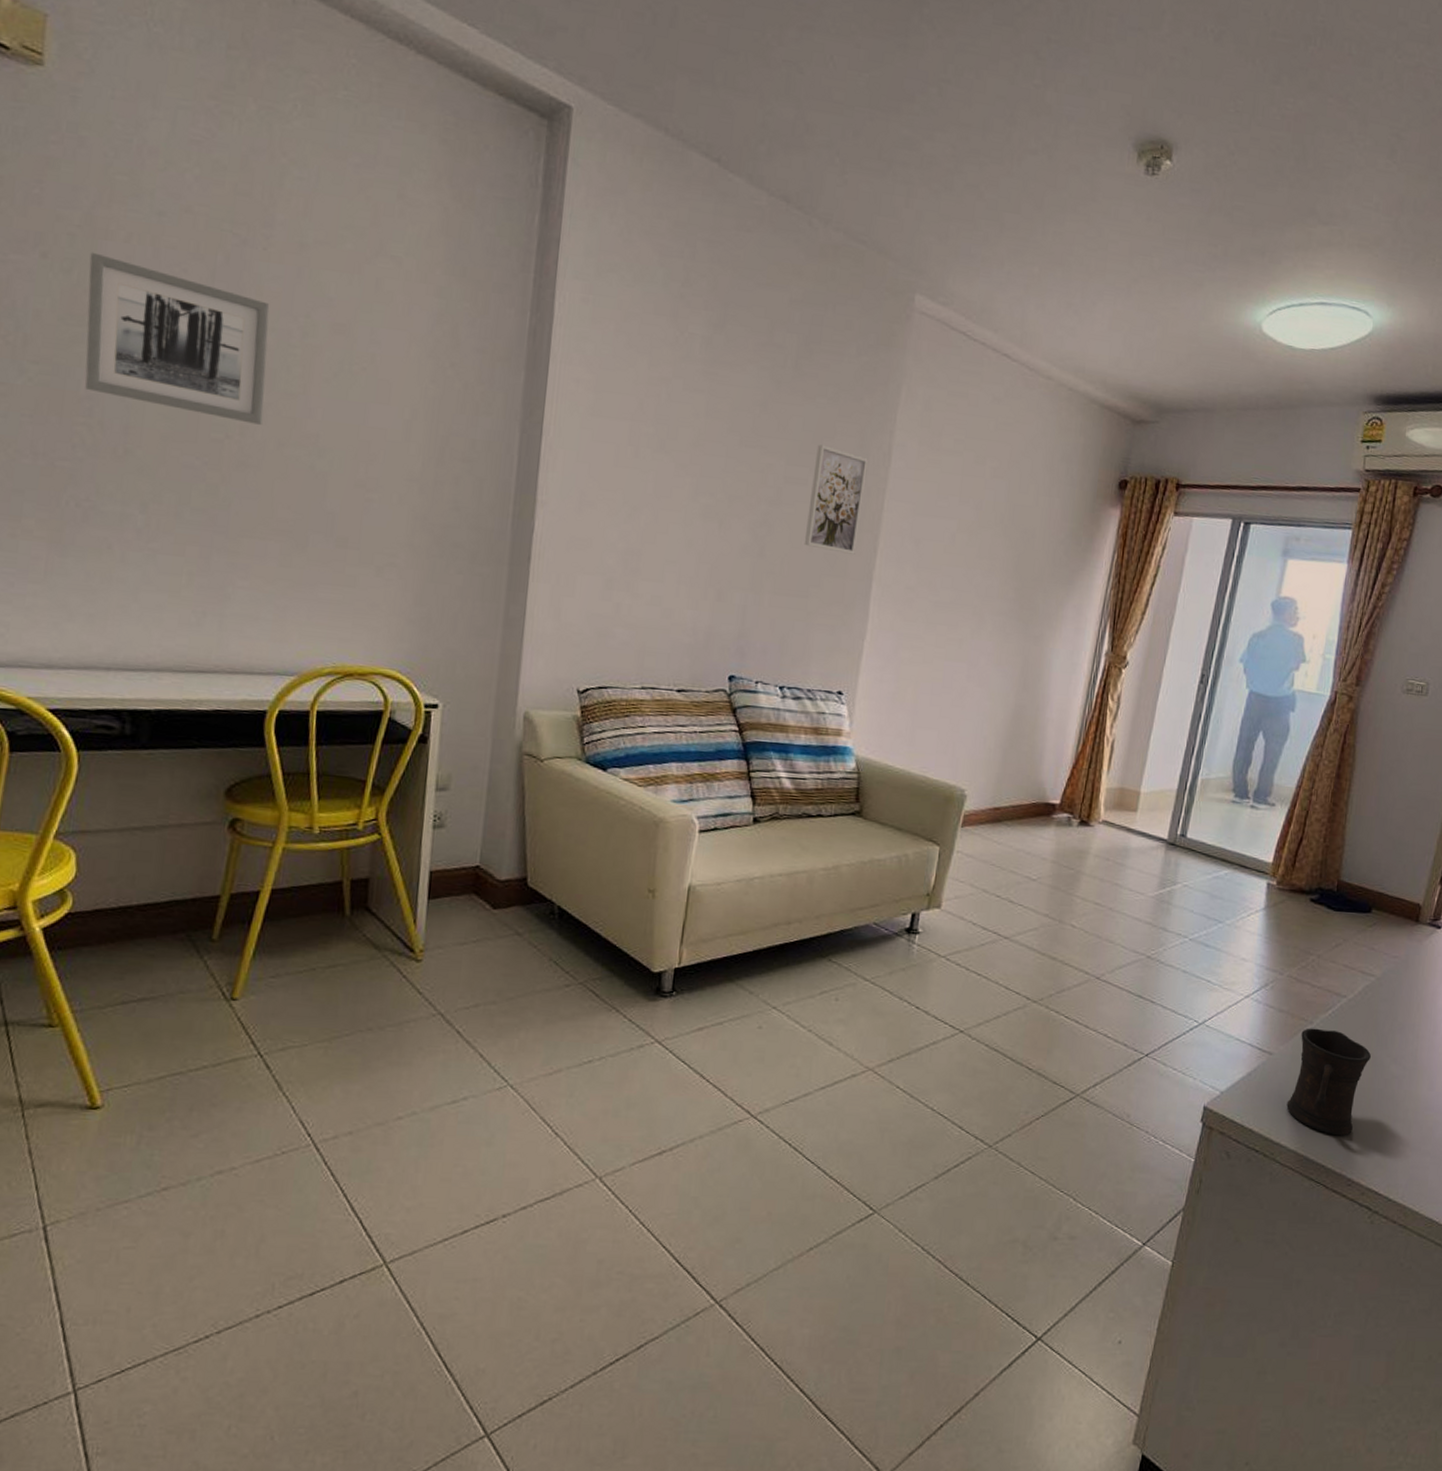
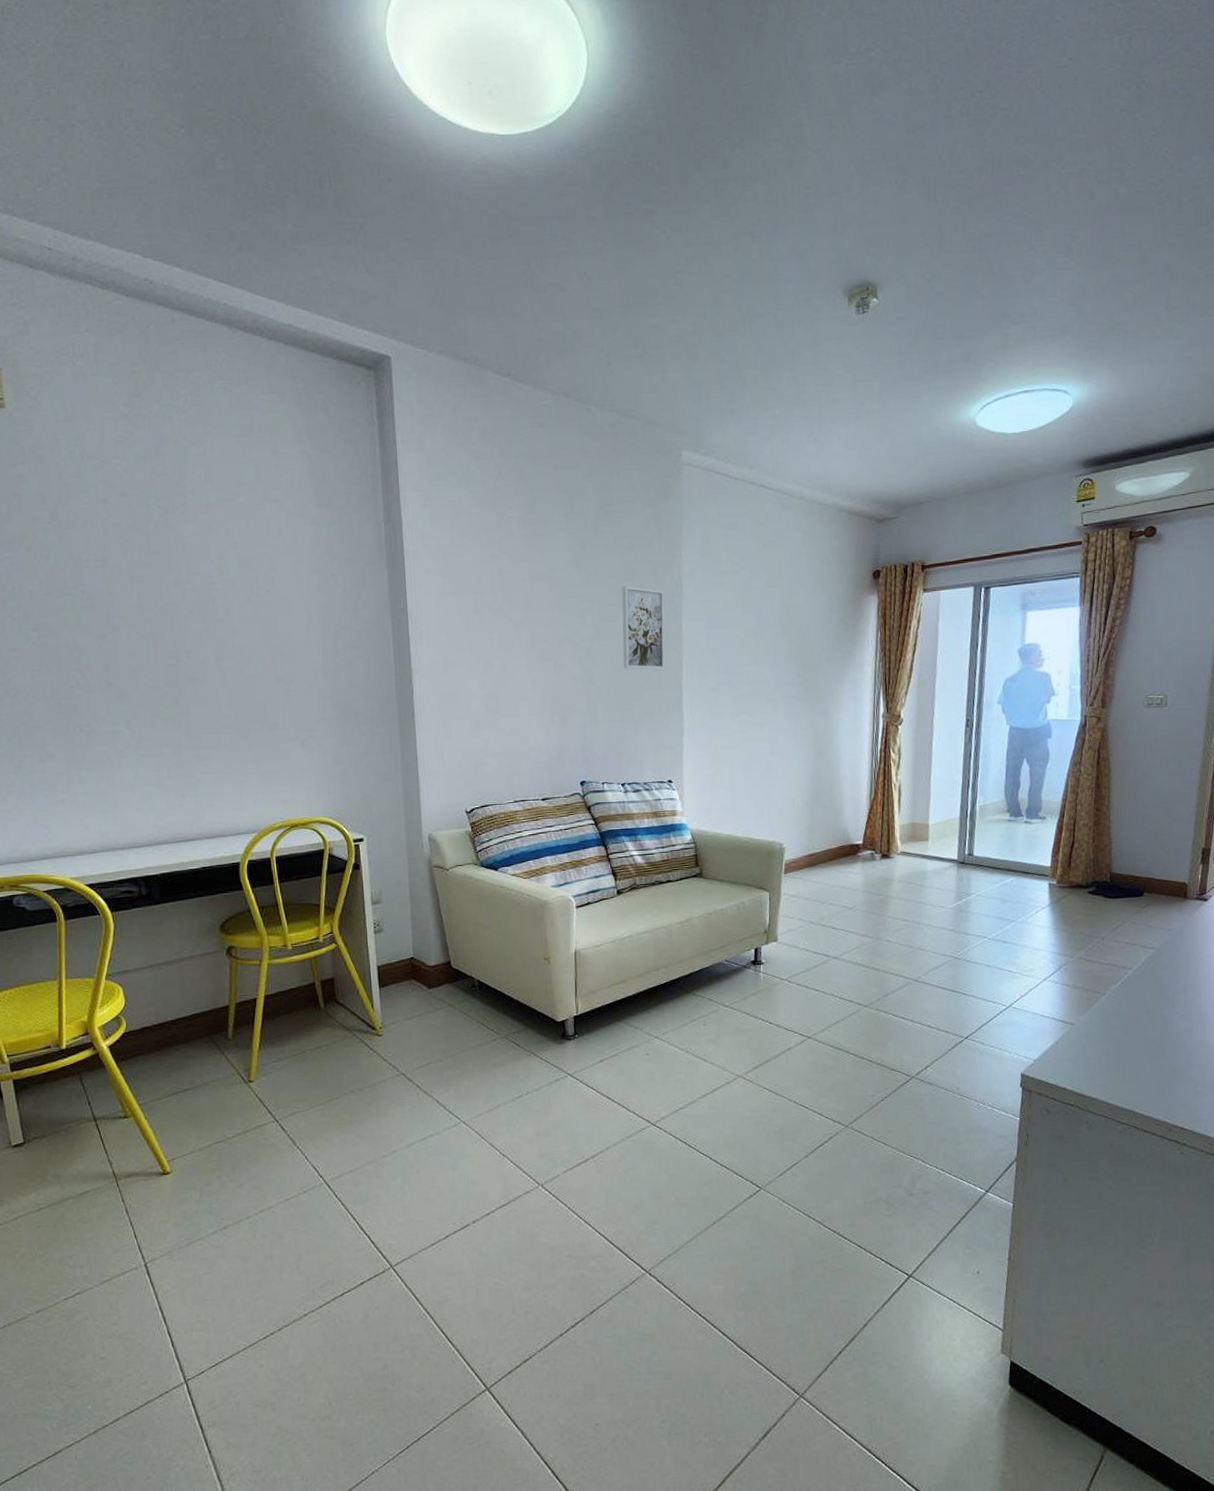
wall art: present [85,252,270,425] -> none [60,540,201,648]
mug: present [1286,1028,1371,1135] -> none [1092,998,1161,1085]

